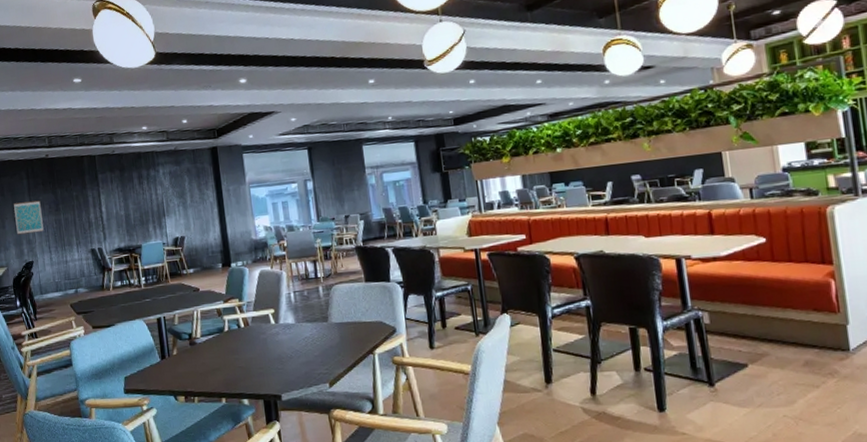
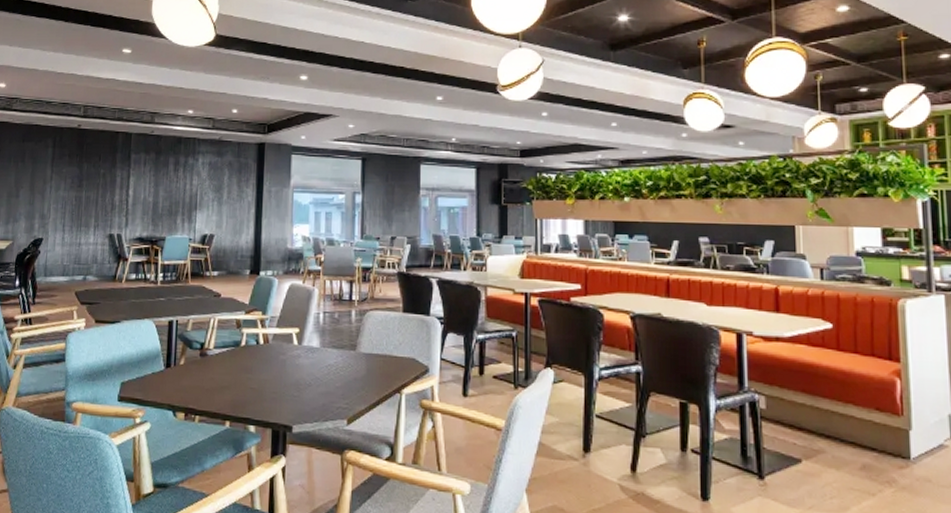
wall art: present [14,200,44,235] -> none [31,172,63,208]

